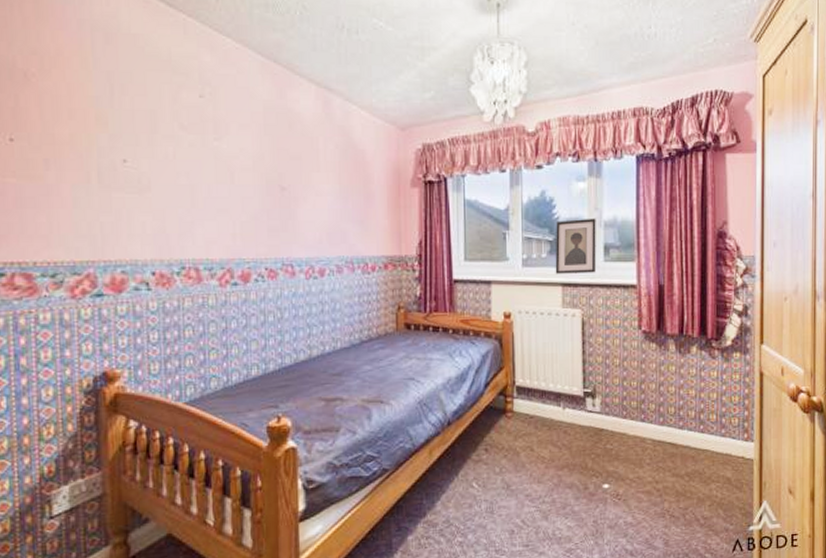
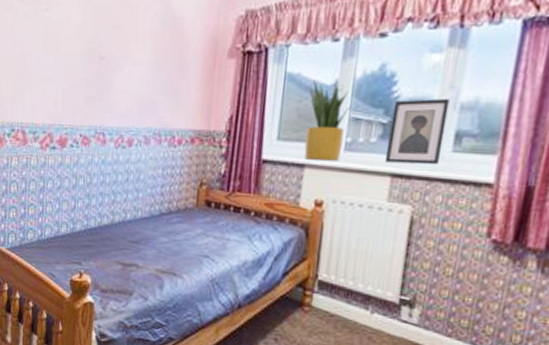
planter: none [486,205,524,278] -> present [304,79,354,162]

